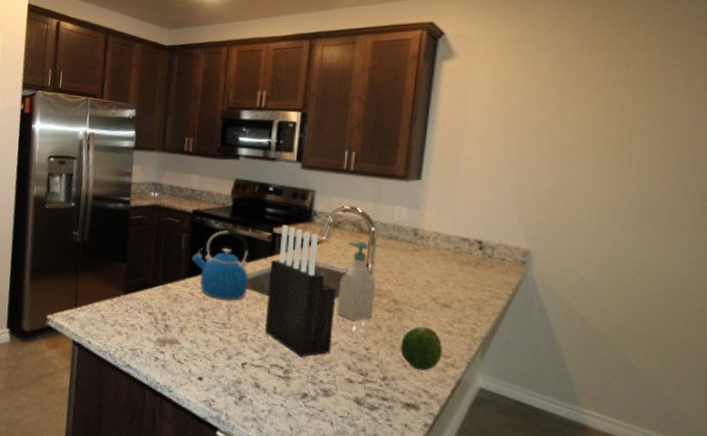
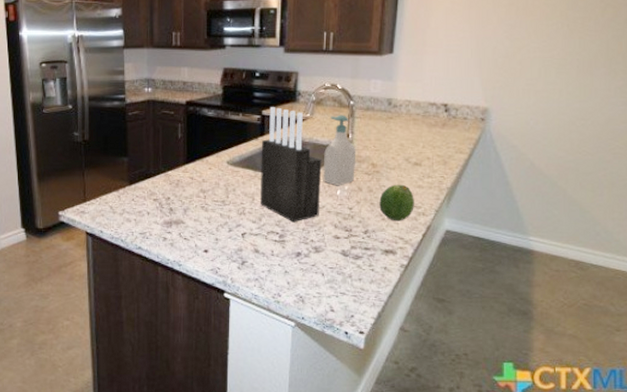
kettle: present [191,230,249,301] -> none [188,116,243,180]

